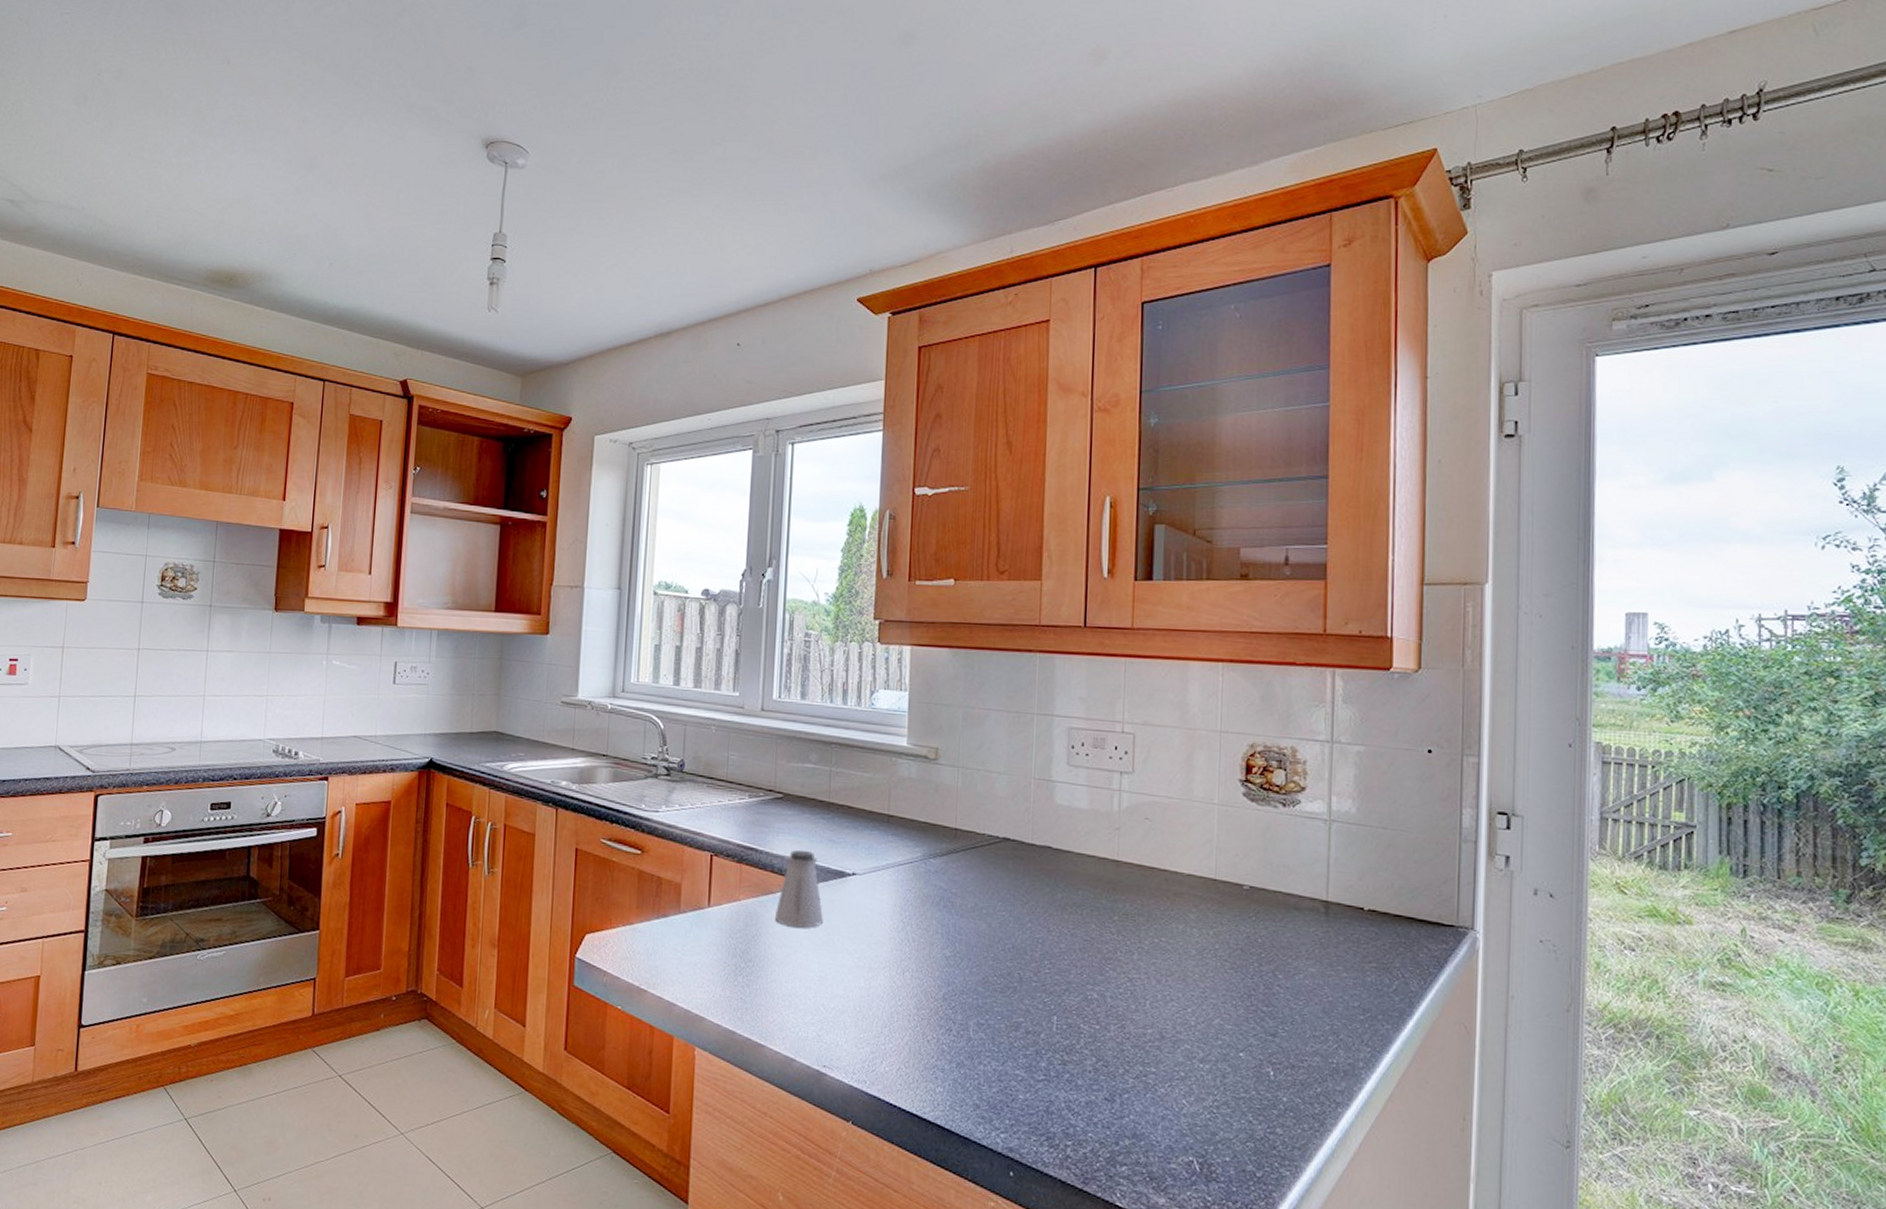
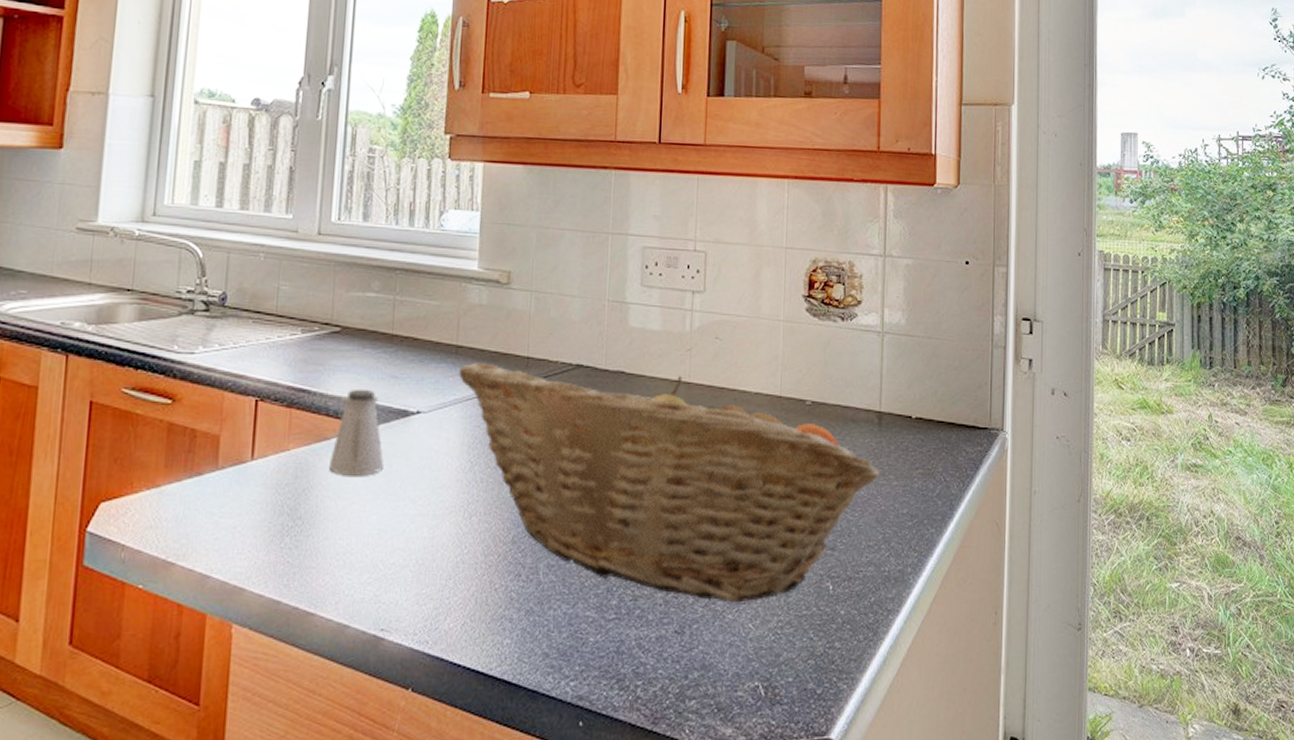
fruit basket: none [890,831,1328,1078] -> present [458,362,881,603]

